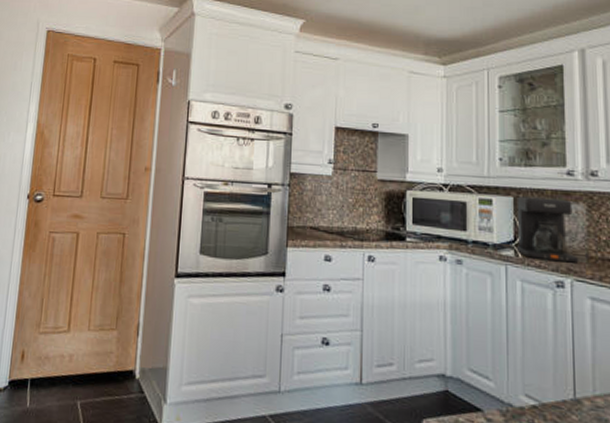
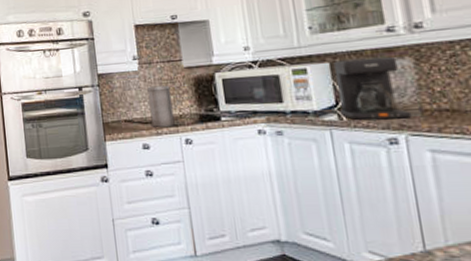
canister: none [337,194,361,242] -> present [147,85,175,129]

